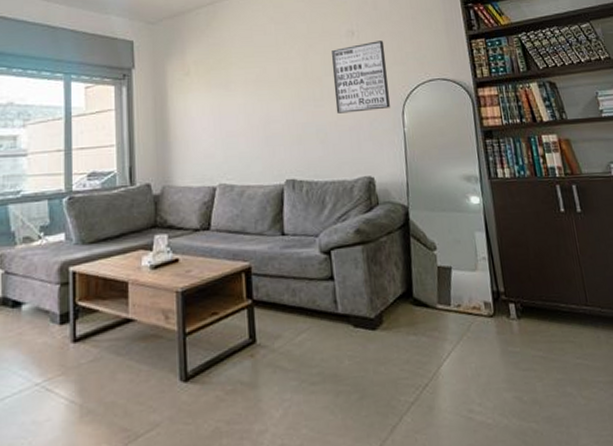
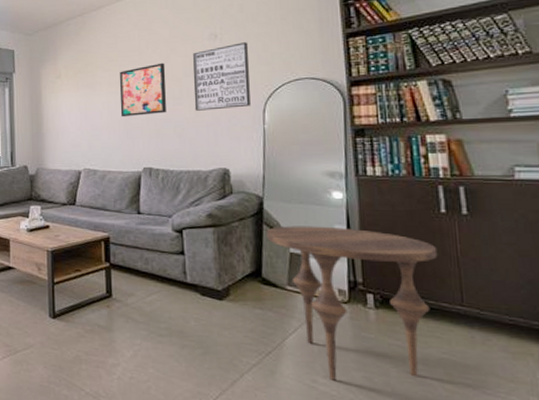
wall art: none [256,60,308,122] -> present [119,62,166,117]
side table: none [414,234,563,407] -> present [266,226,438,380]

